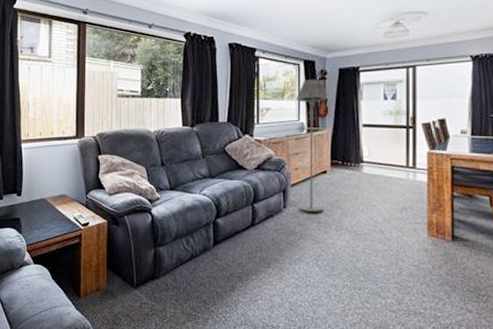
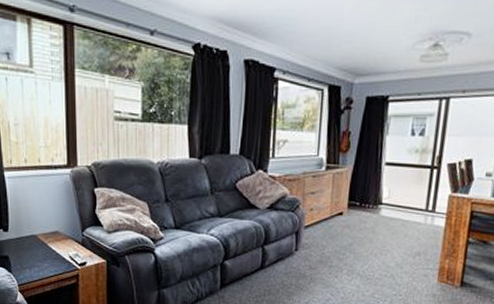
floor lamp: present [296,79,328,212] -> none [311,107,352,256]

